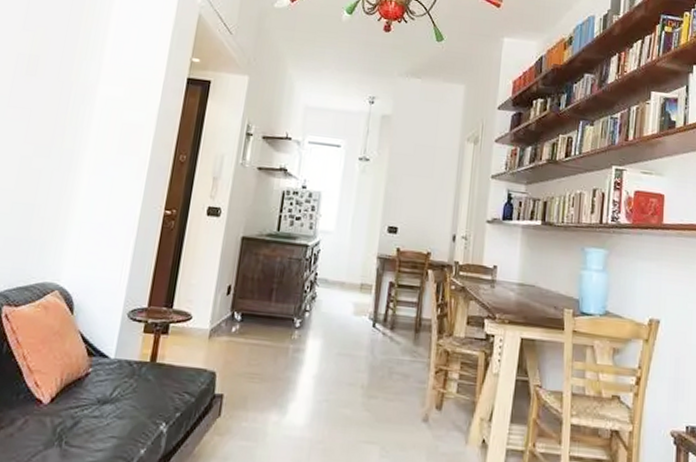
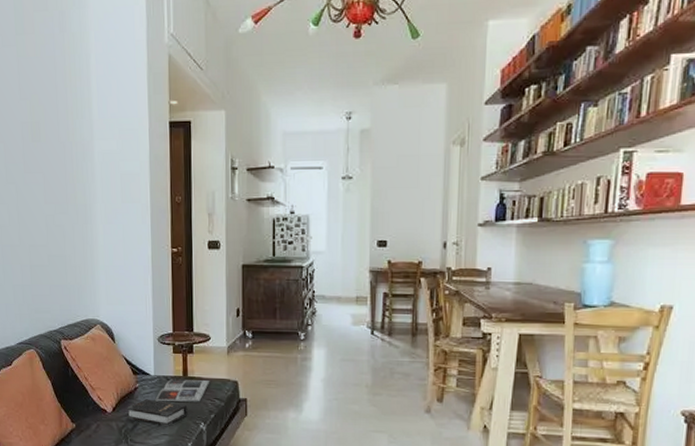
hardback book: none [66,388,149,427] -> present [126,399,188,427]
magazine: none [109,365,183,396] -> present [155,379,210,402]

